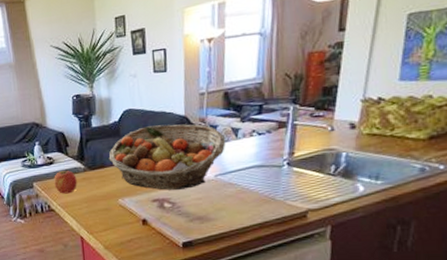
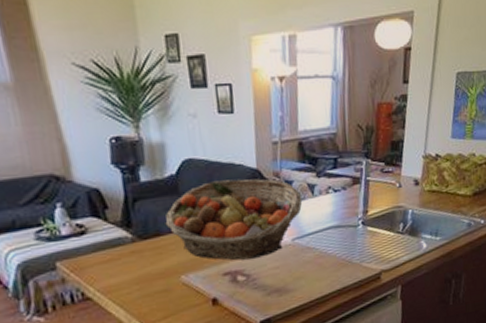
apple: present [54,170,77,194] -> none [88,241,124,275]

